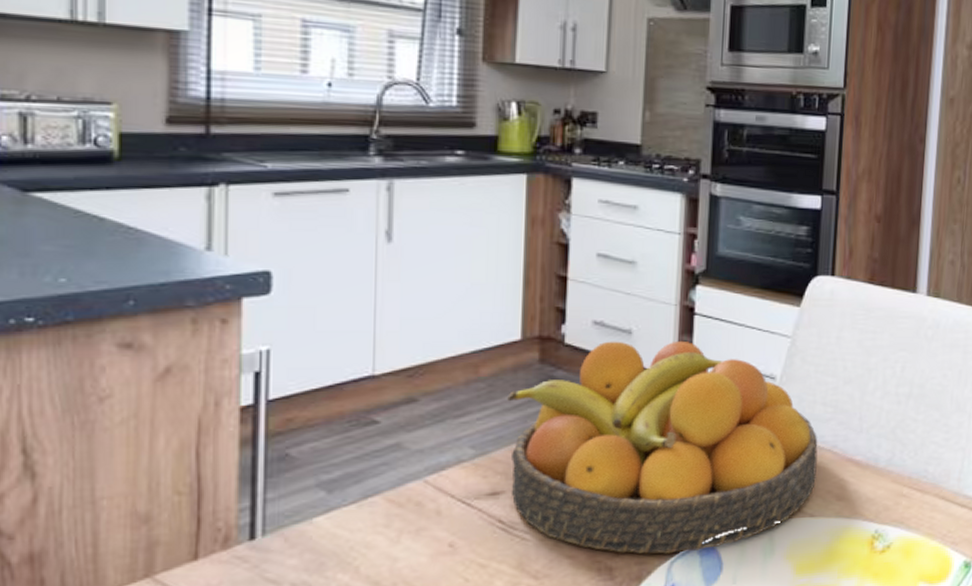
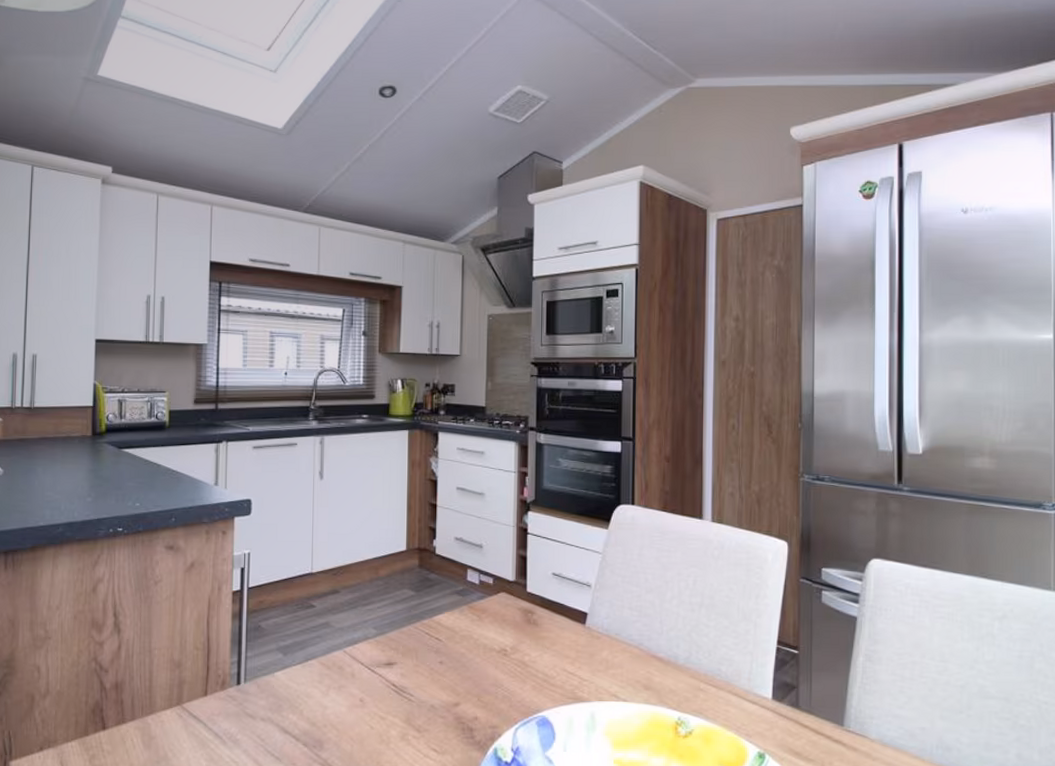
fruit bowl: present [507,340,818,554] -> none [398,553,627,722]

